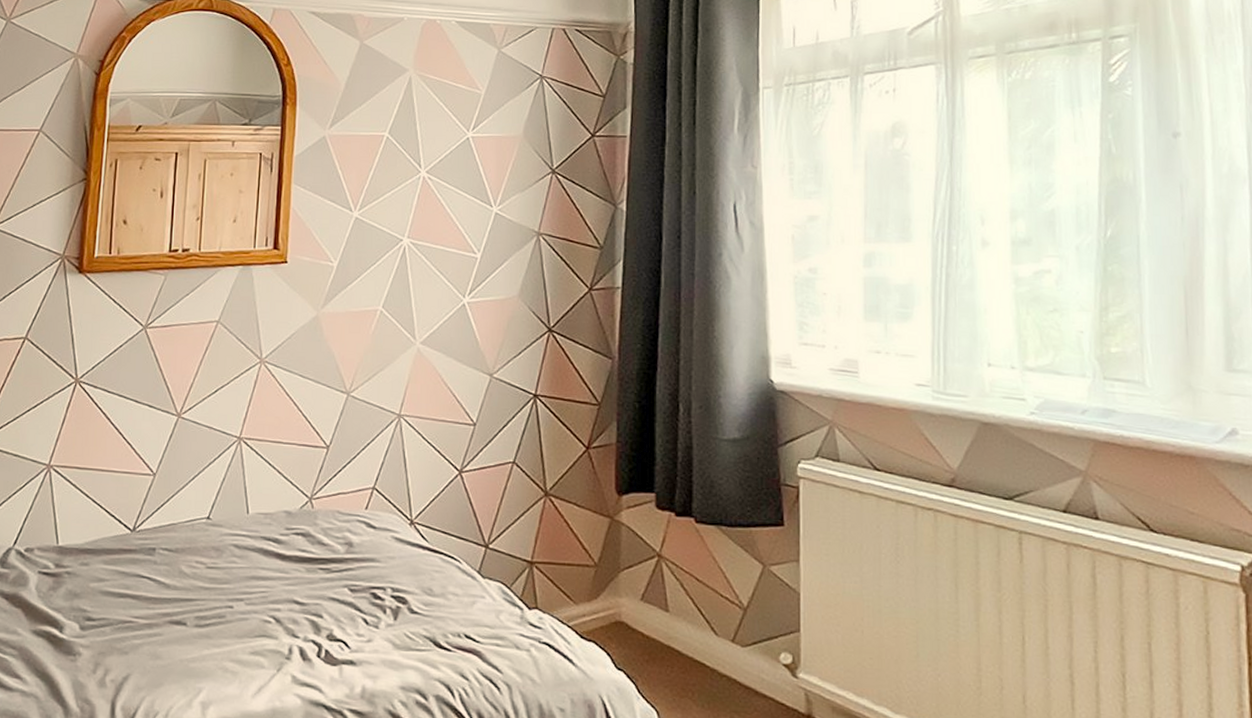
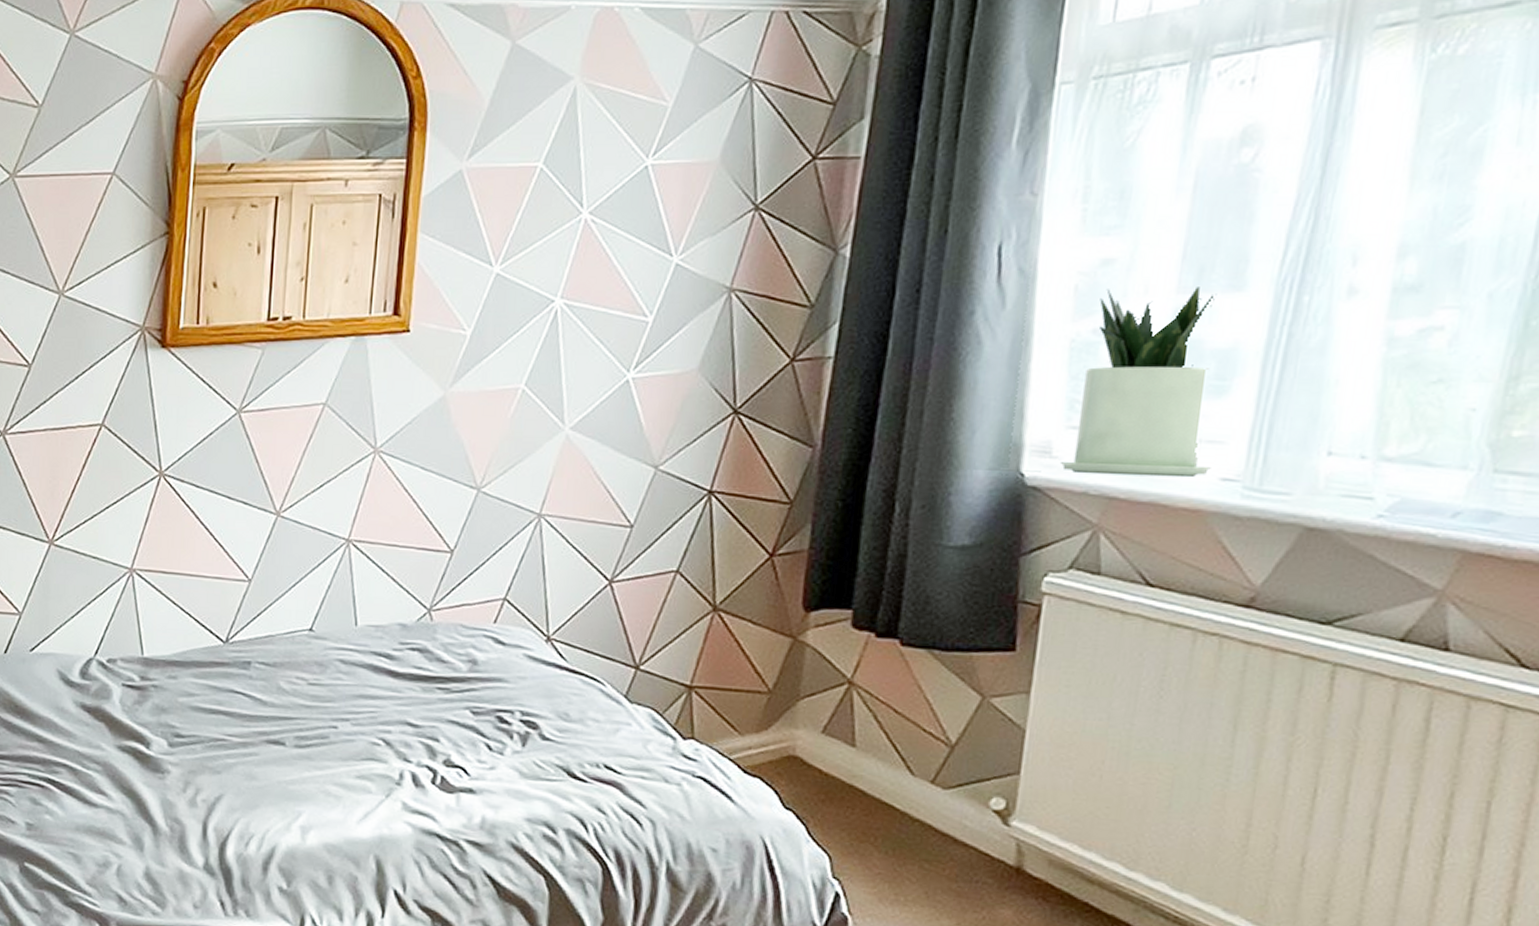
planter: none [798,238,908,384] -> present [1059,287,1217,478]

